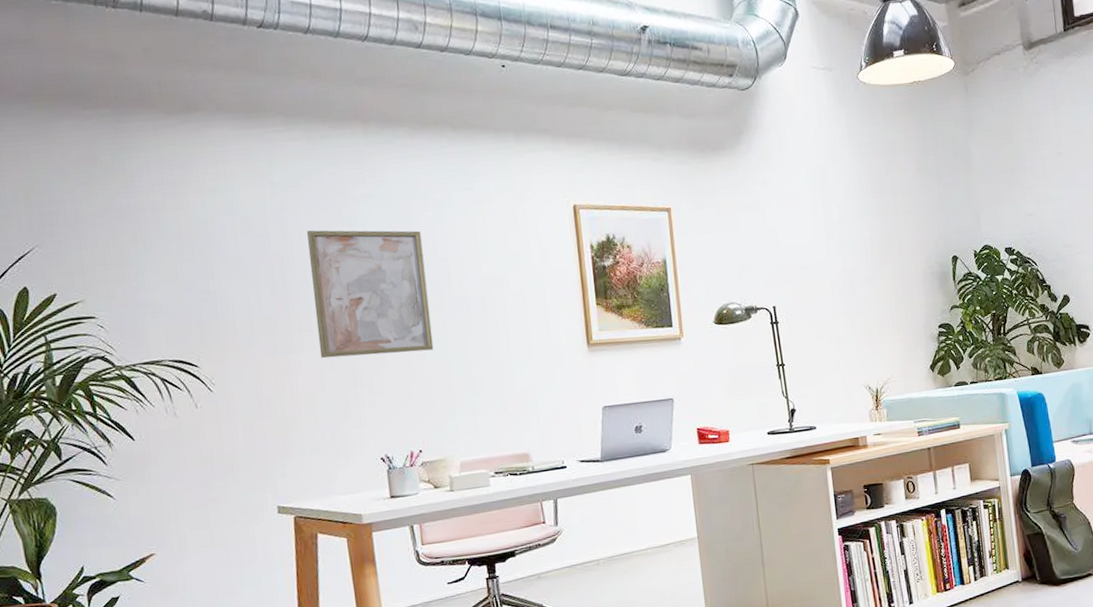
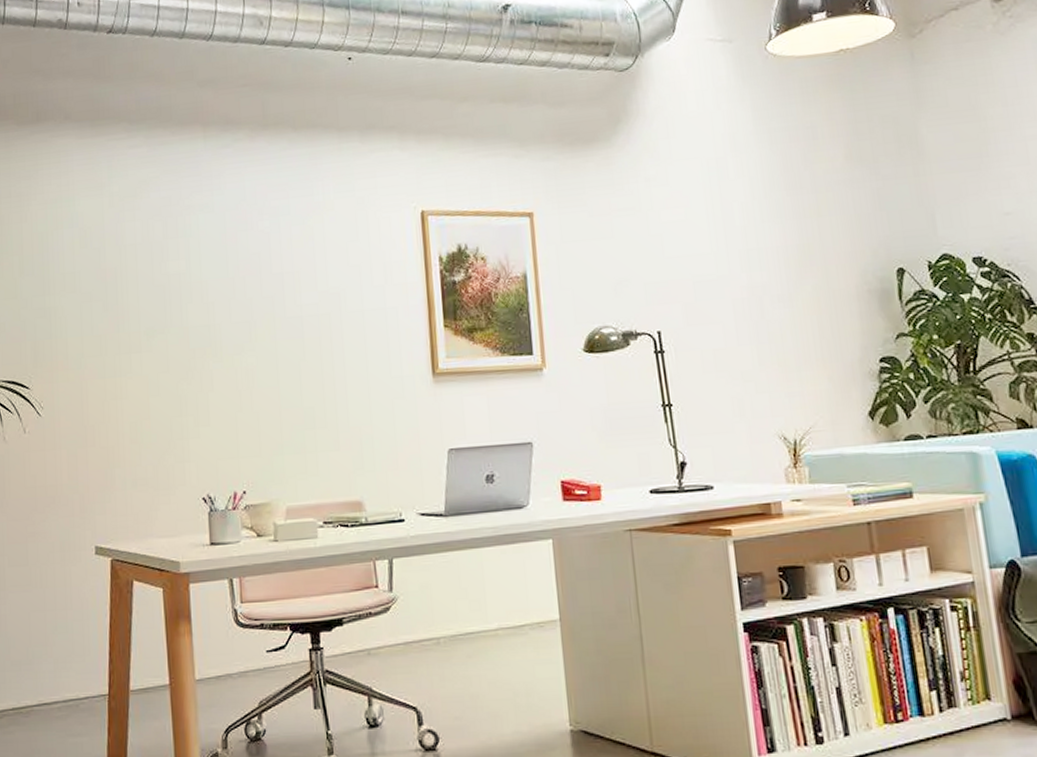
wall art: present [307,230,434,359] -> none [142,242,264,383]

